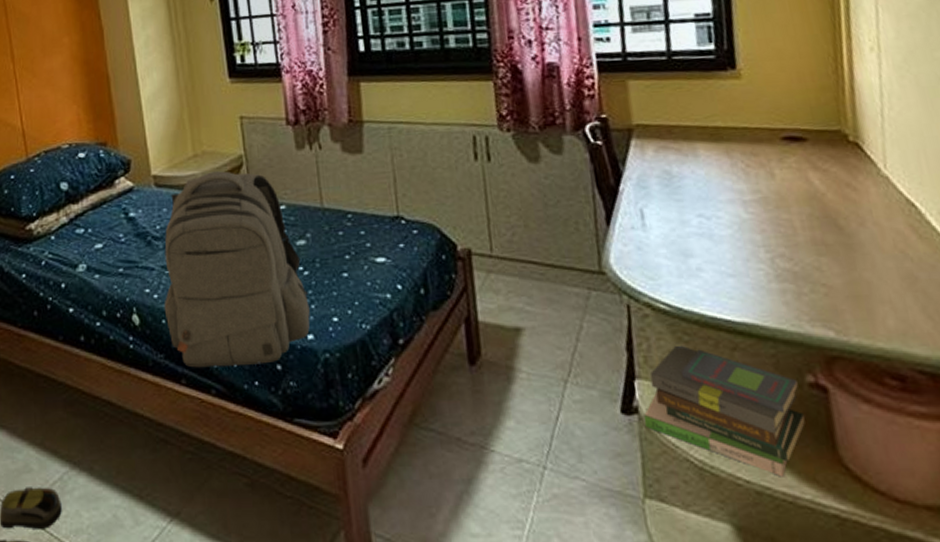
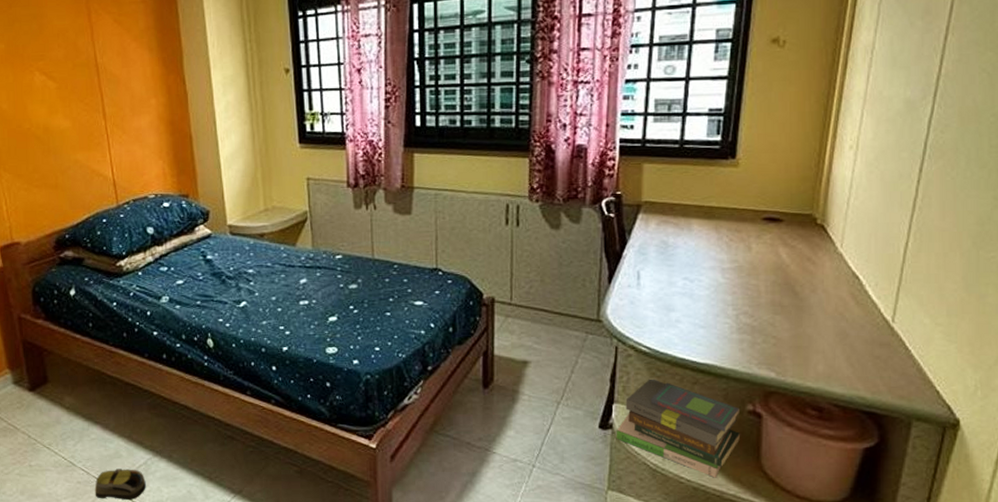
backpack: present [164,171,310,368] -> none [234,224,356,383]

